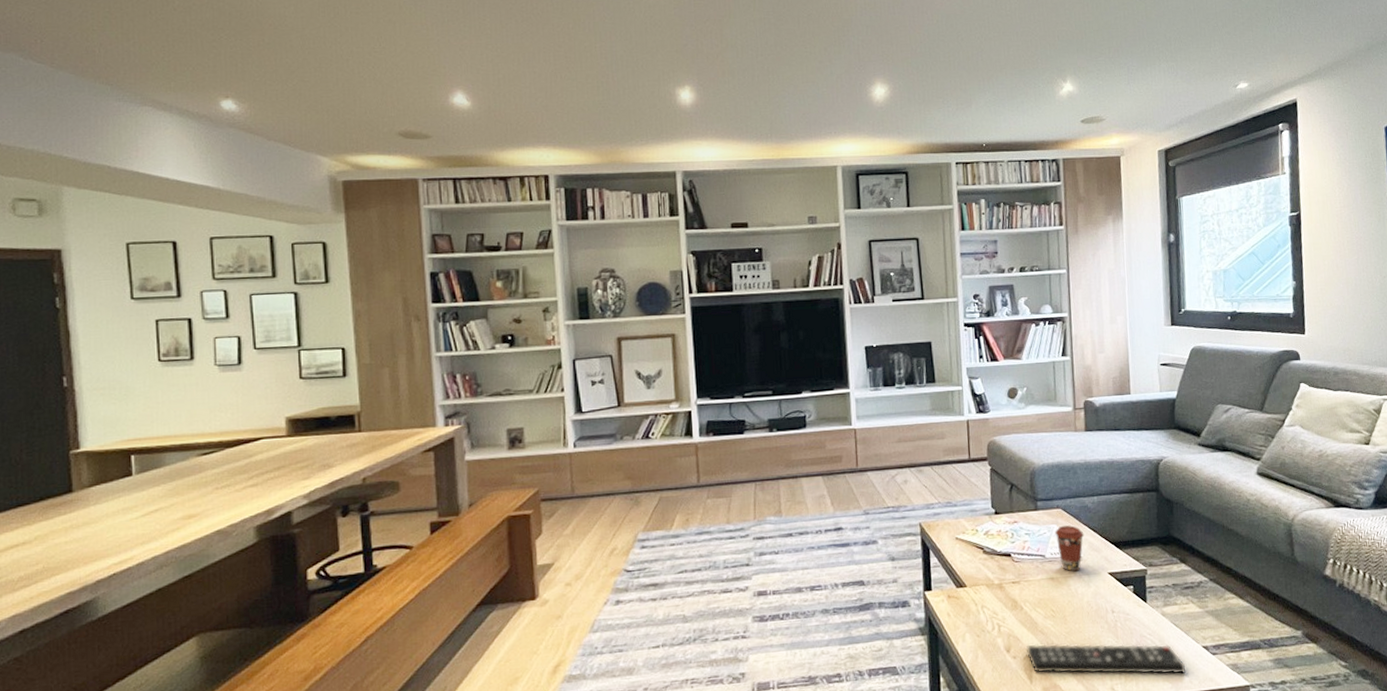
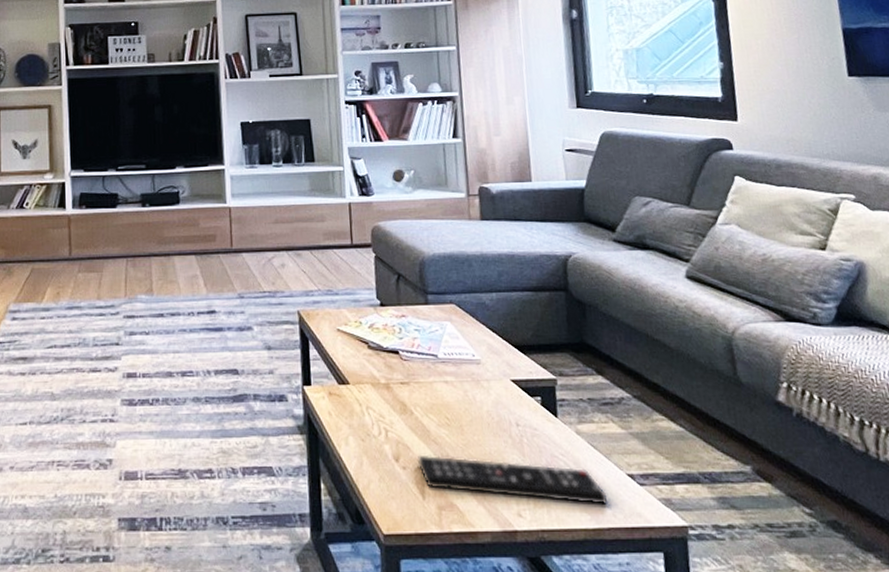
coffee cup: present [1055,525,1084,572] -> none [448,323,482,376]

